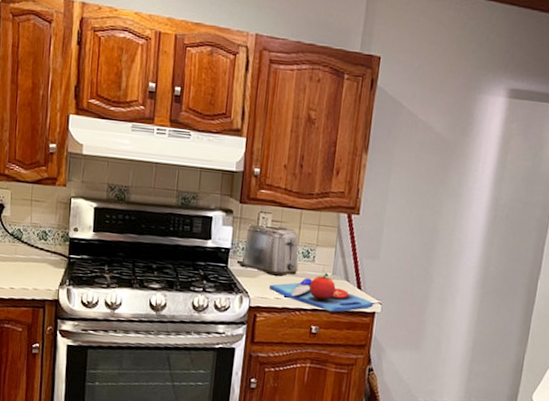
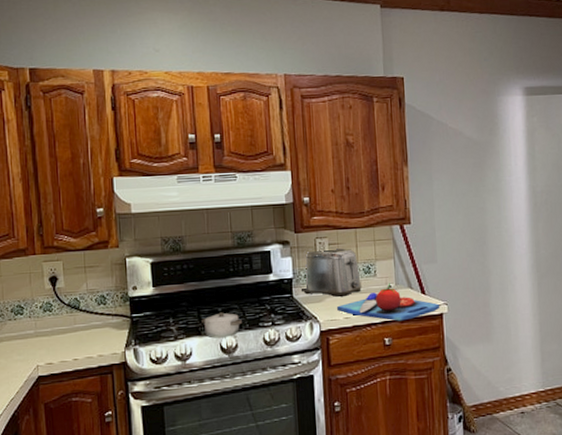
cooking pot: none [135,269,174,295] -> present [201,312,242,339]

